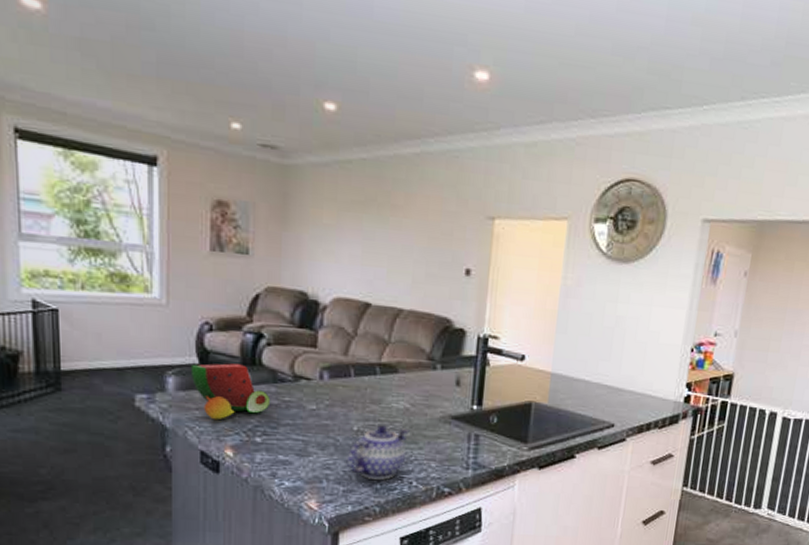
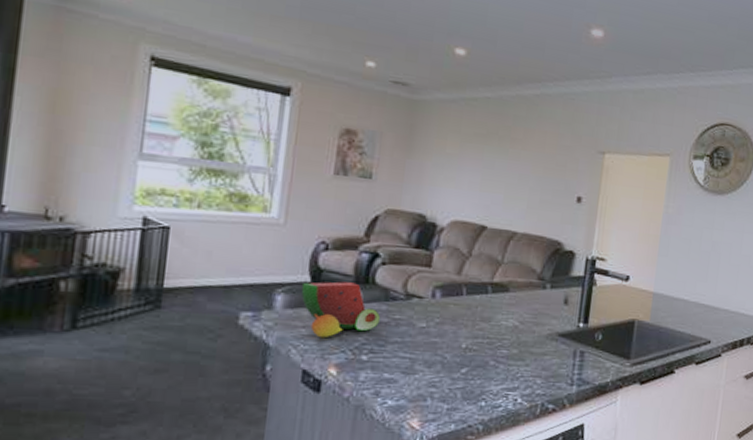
teapot: present [346,425,410,480] -> none [453,342,517,397]

